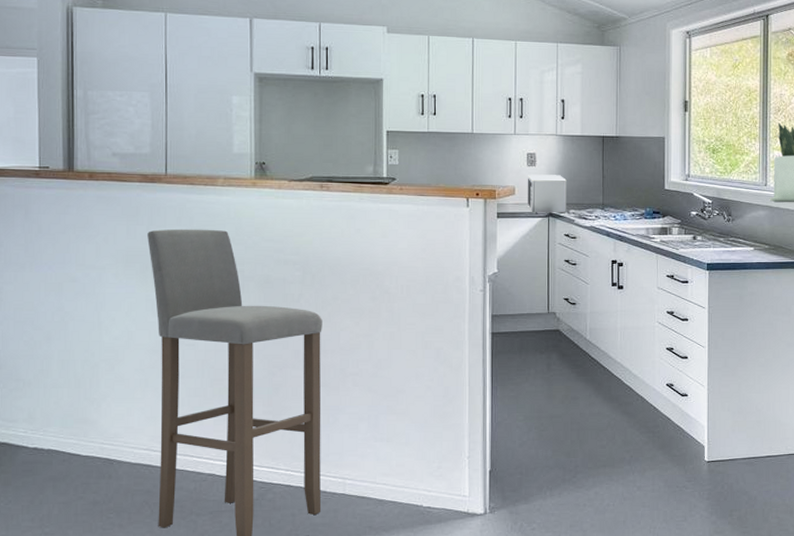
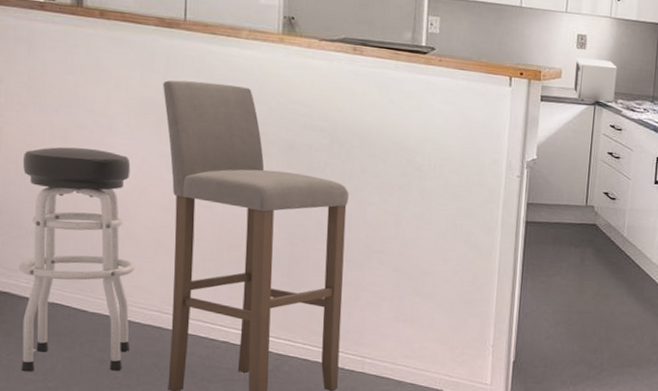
bar stool: none [17,299,124,519] -> present [19,147,134,372]

